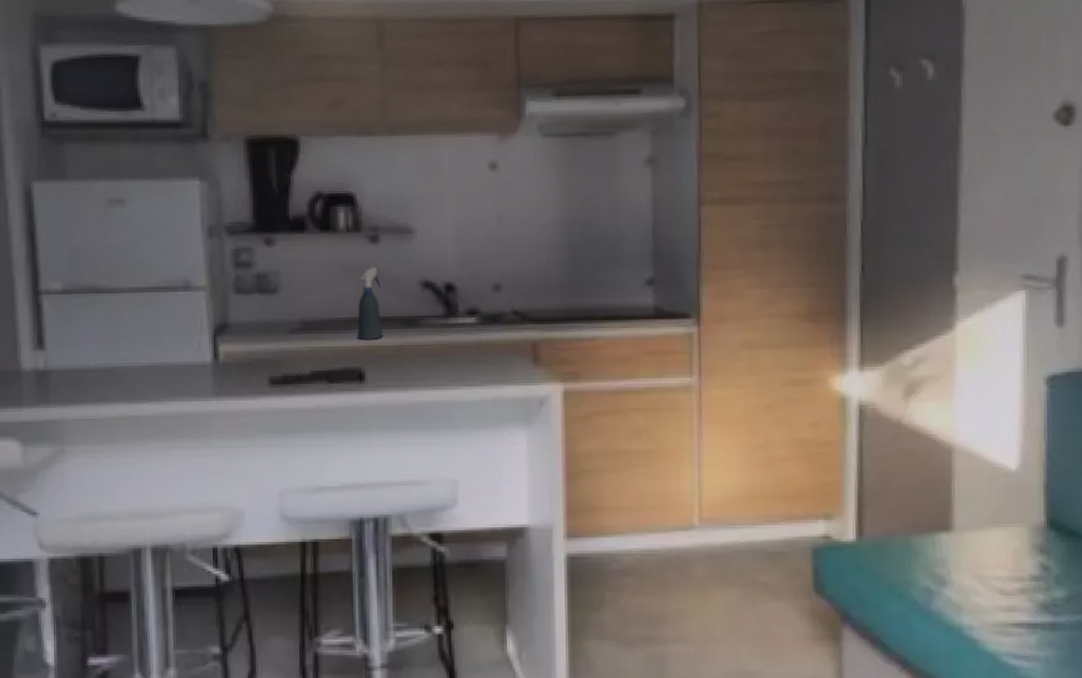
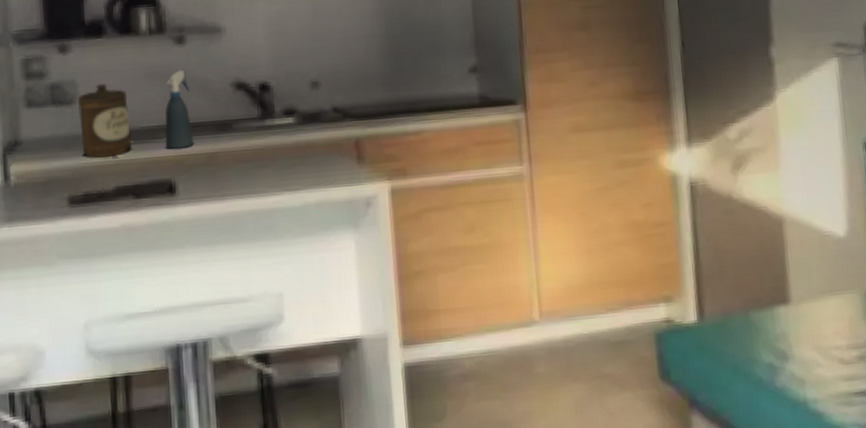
canister: none [281,276,327,344] -> present [78,84,132,158]

